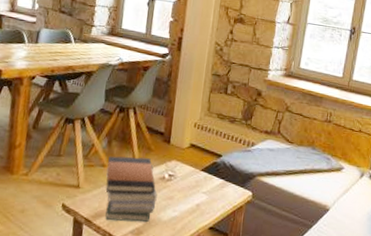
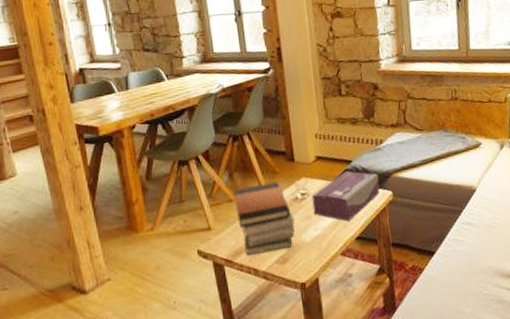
tissue box: none [176,164,243,211] -> present [311,171,380,222]

